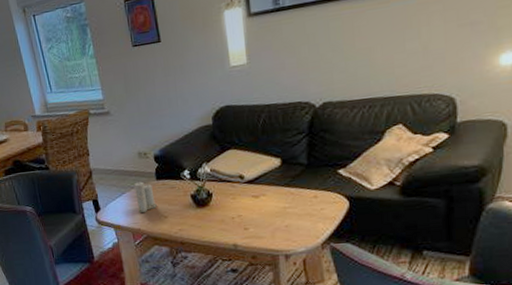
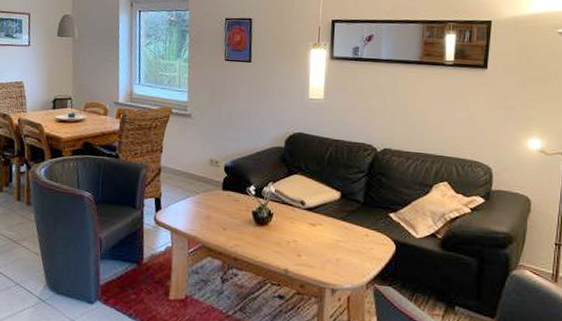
candle: present [134,180,158,213] -> none [199,187,219,220]

